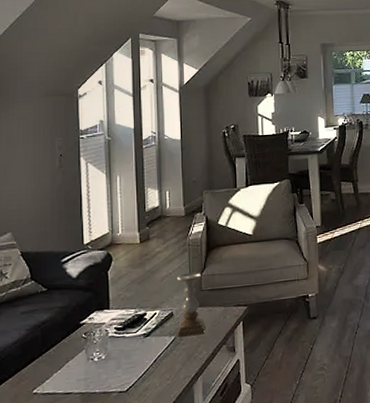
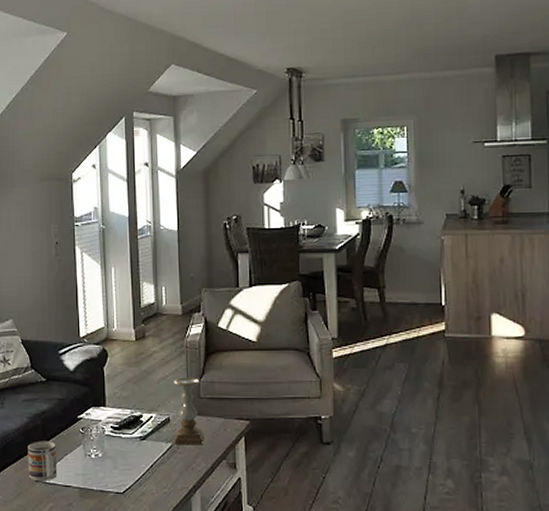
mug: none [25,350,58,393] -> present [27,441,58,481]

